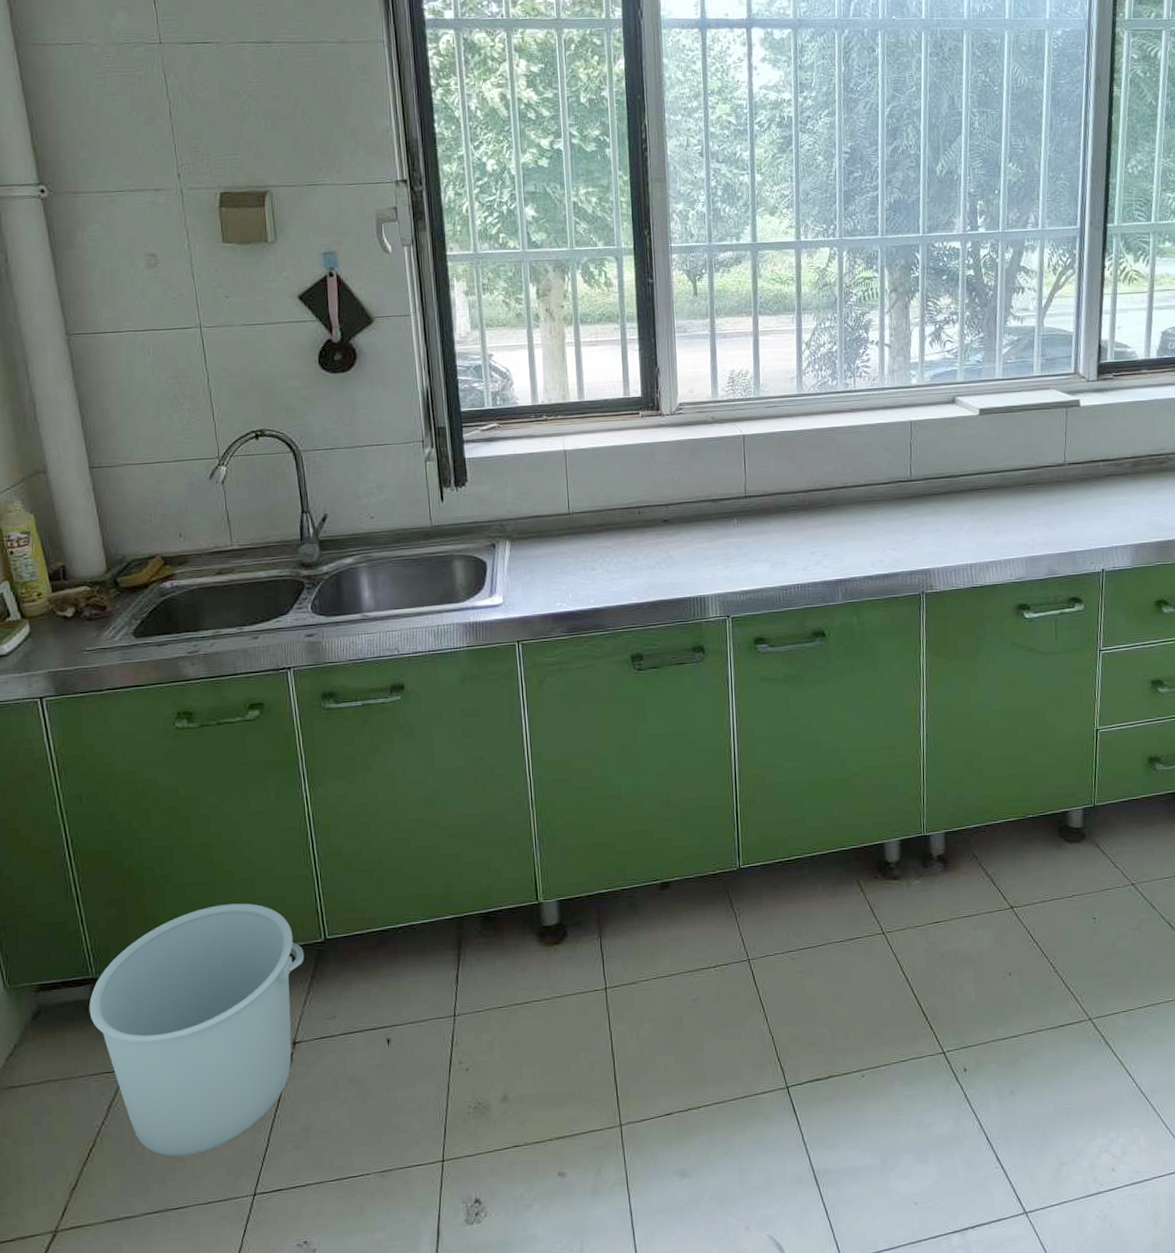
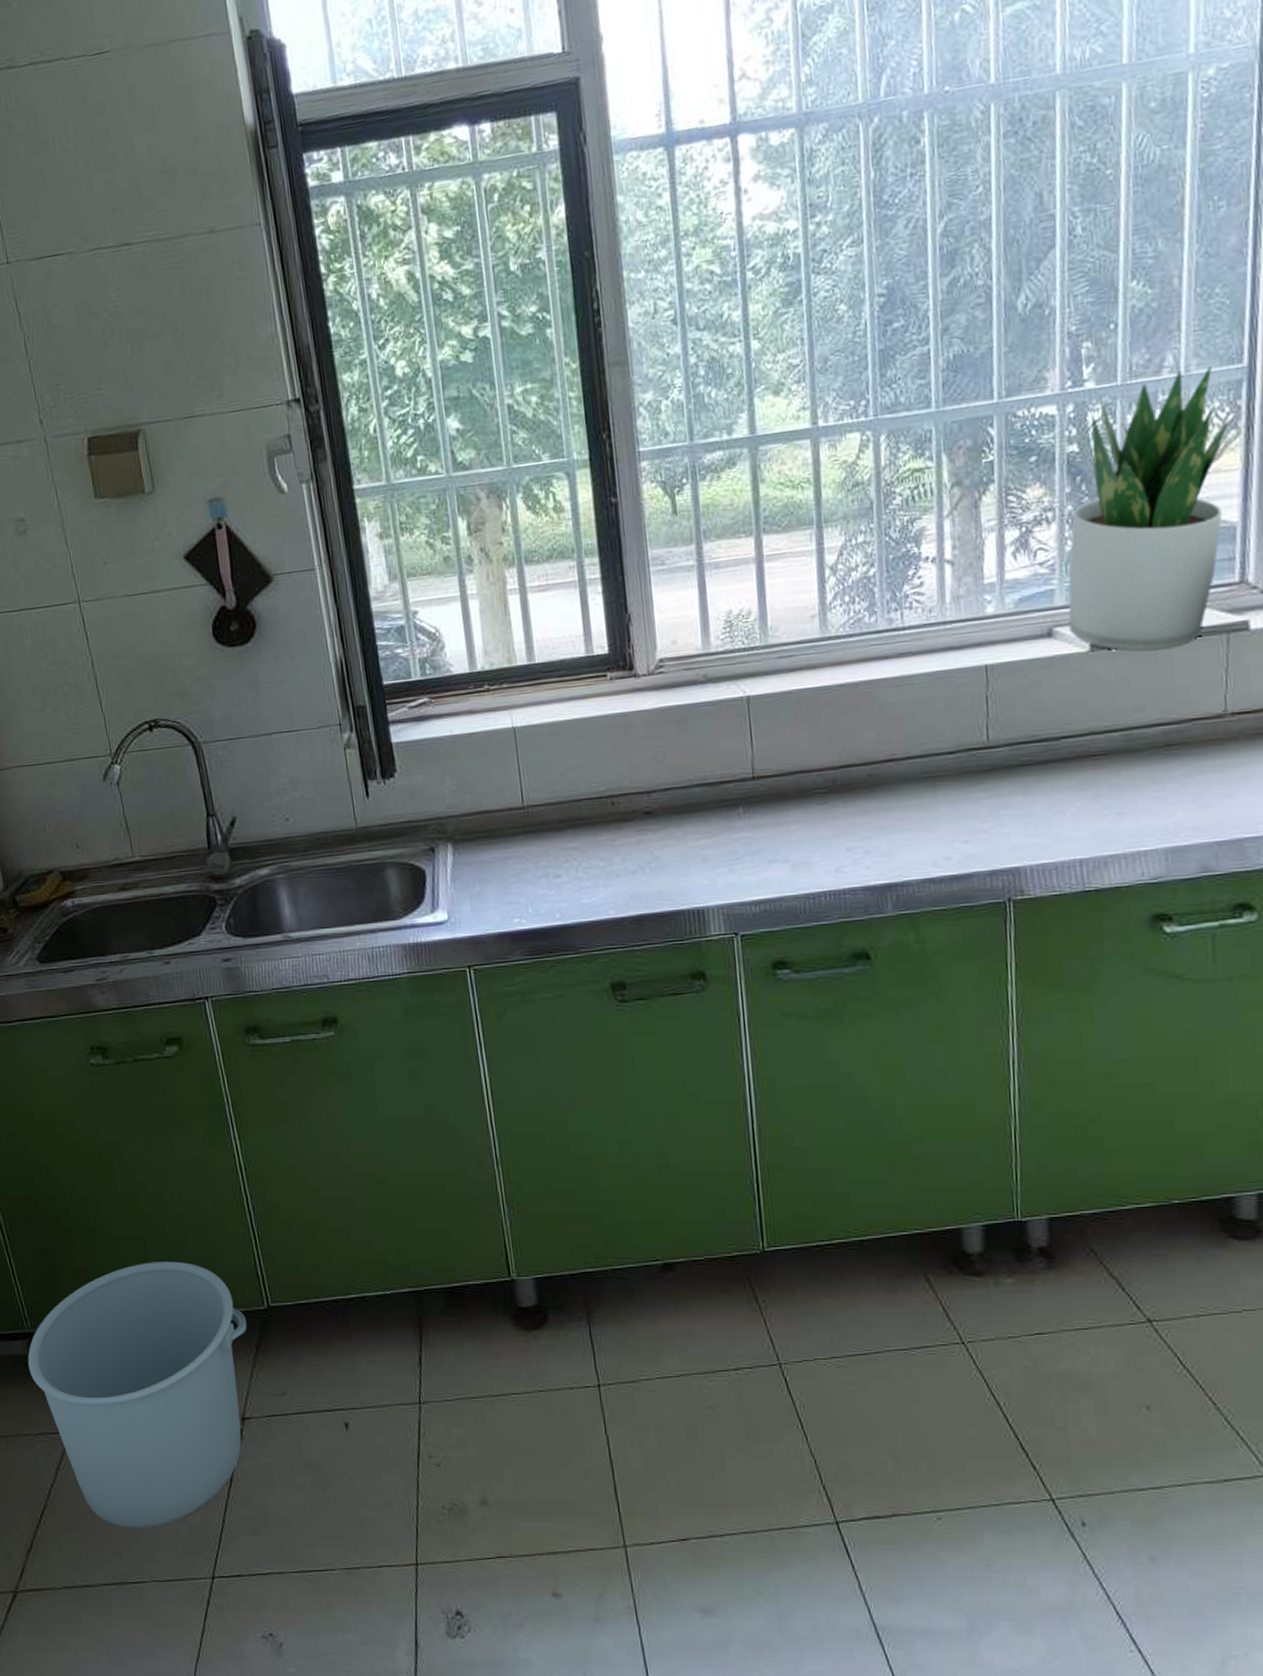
planter: none [965,225,1070,418] -> present [1067,366,1232,652]

